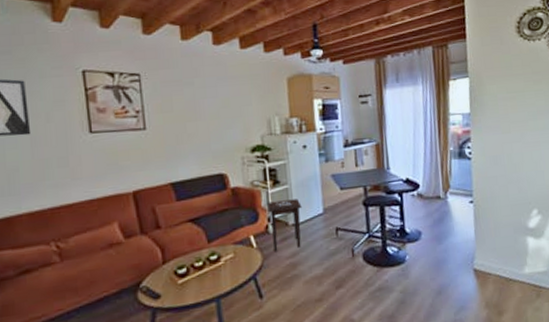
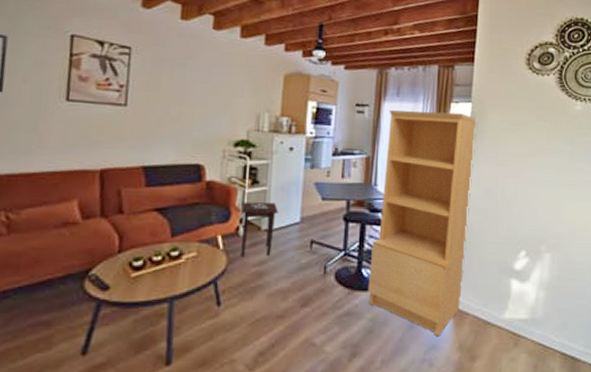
bookcase: none [391,89,482,299] -> present [367,110,478,337]

